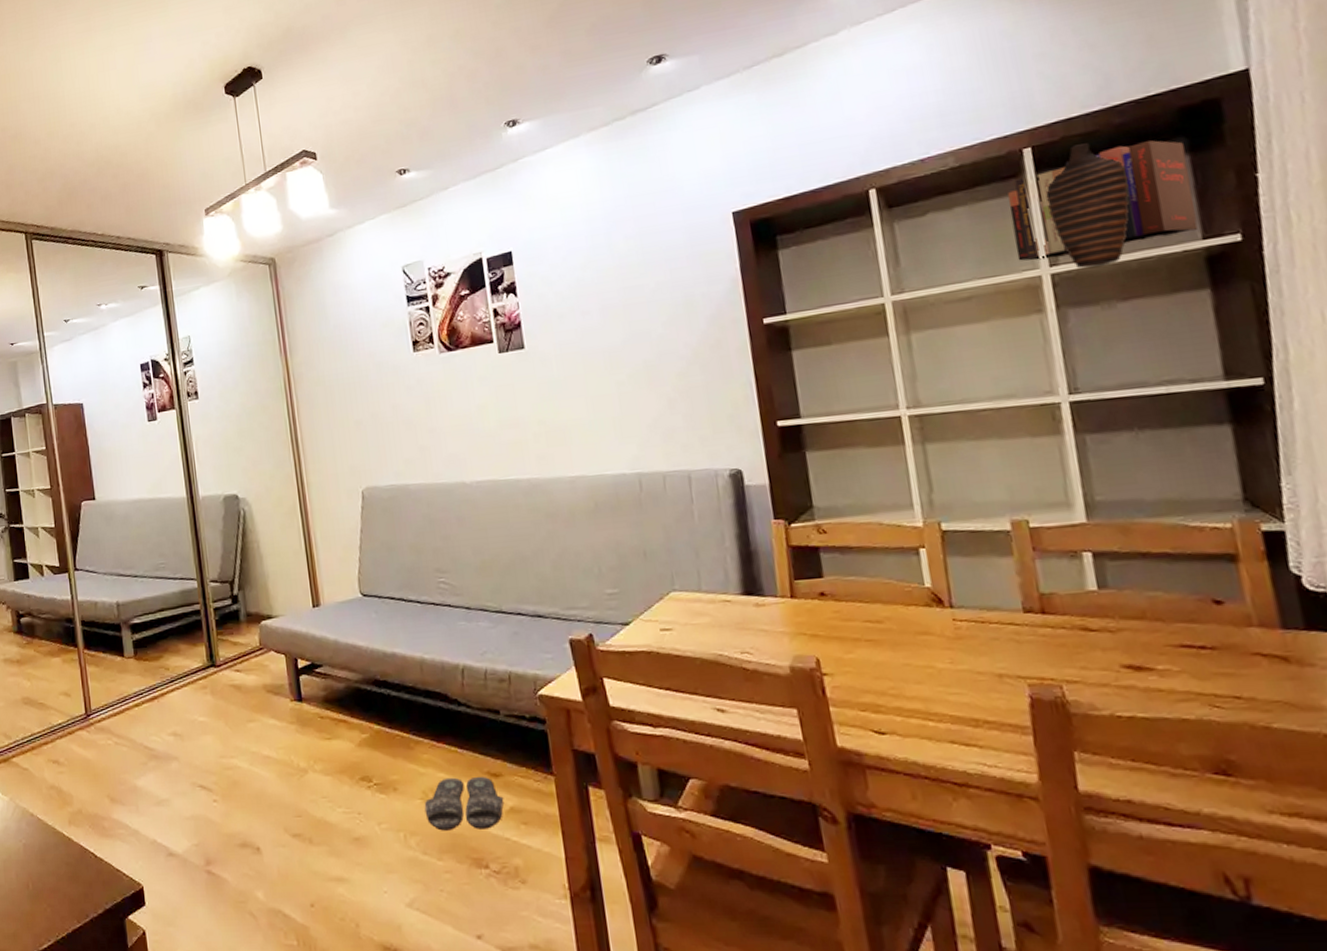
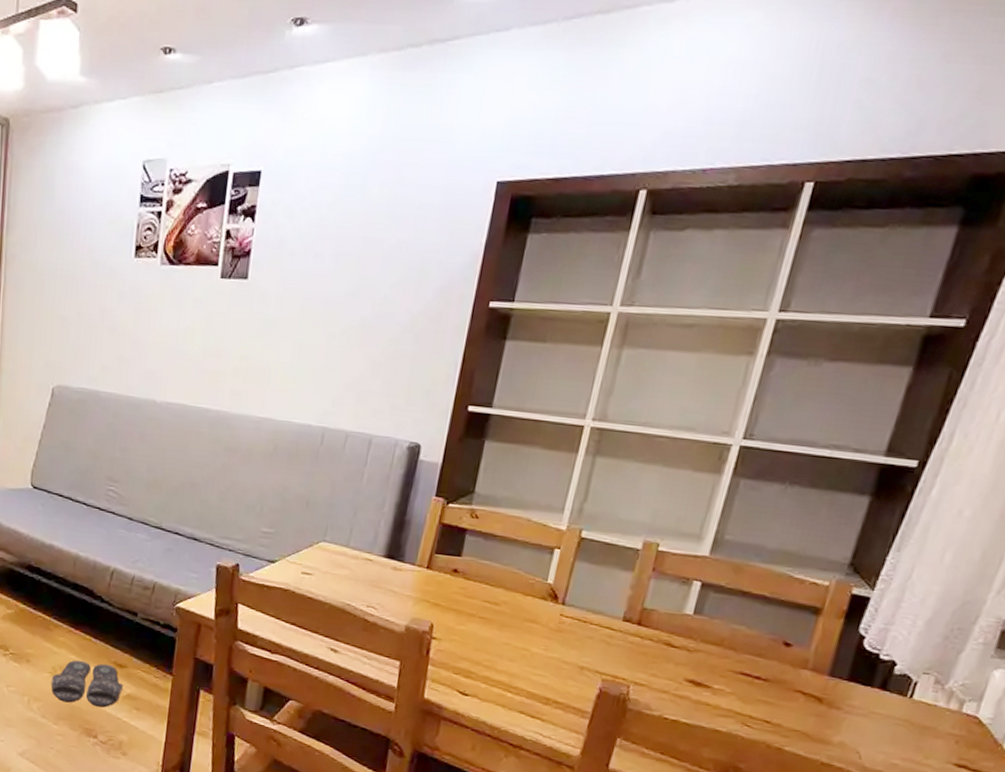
books: present [1008,140,1199,261] -> none [752,201,959,307]
decorative vase: present [1045,143,1130,269] -> none [799,190,894,323]

